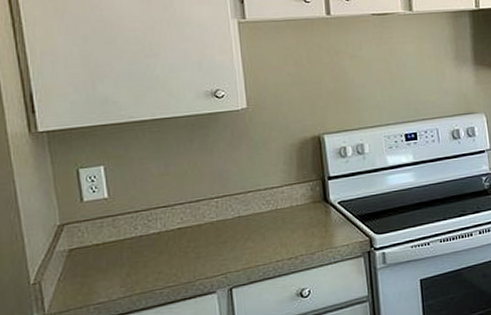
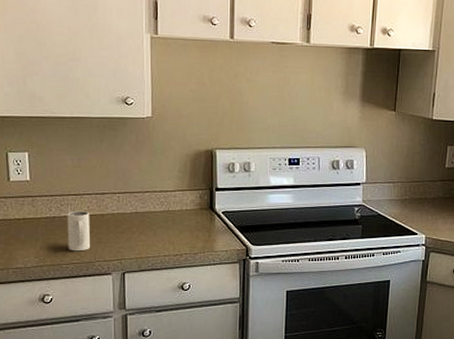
mug: none [156,223,189,273] -> present [67,211,91,252]

